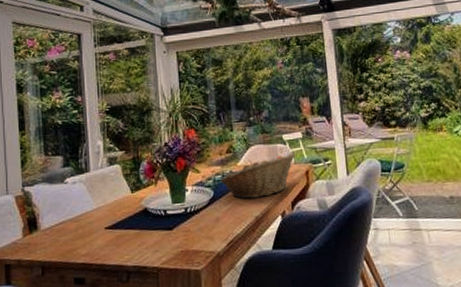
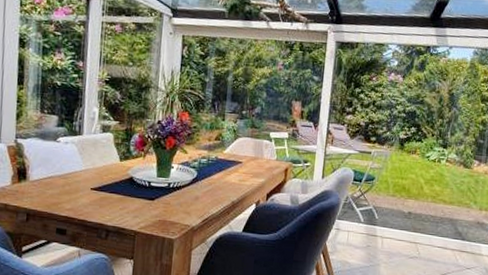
fruit basket: present [220,152,296,199] -> none [205,150,279,185]

